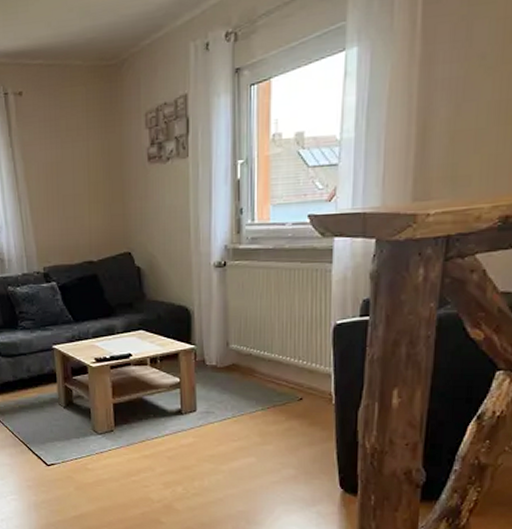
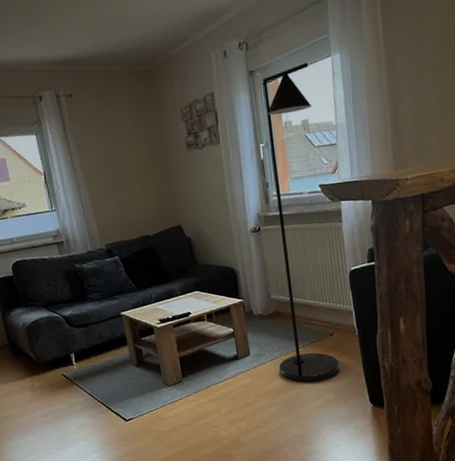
floor lamp: none [230,58,313,451] -> present [262,62,340,382]

